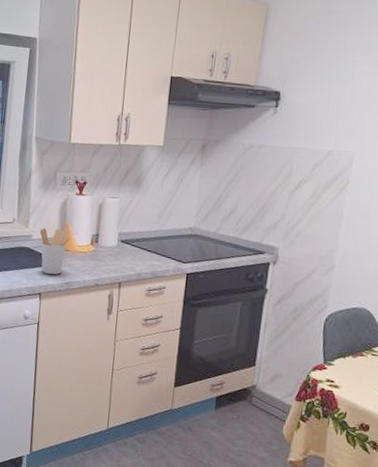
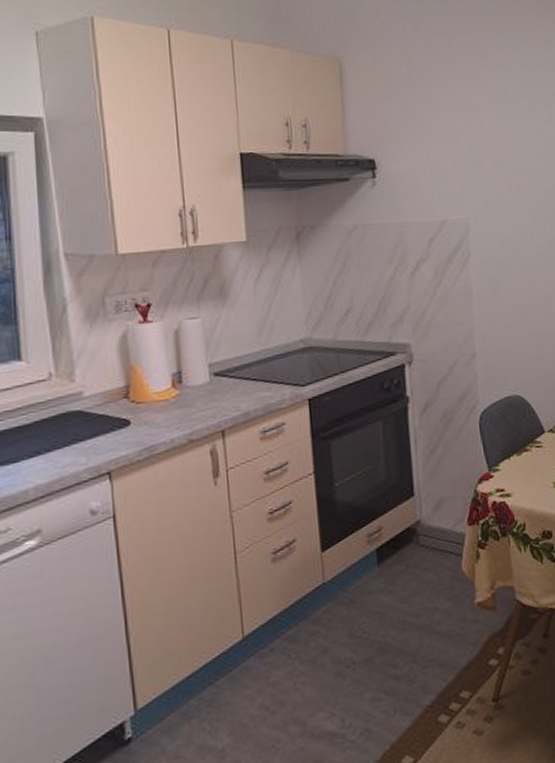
utensil holder: present [39,228,70,275] -> none [93,373,140,443]

